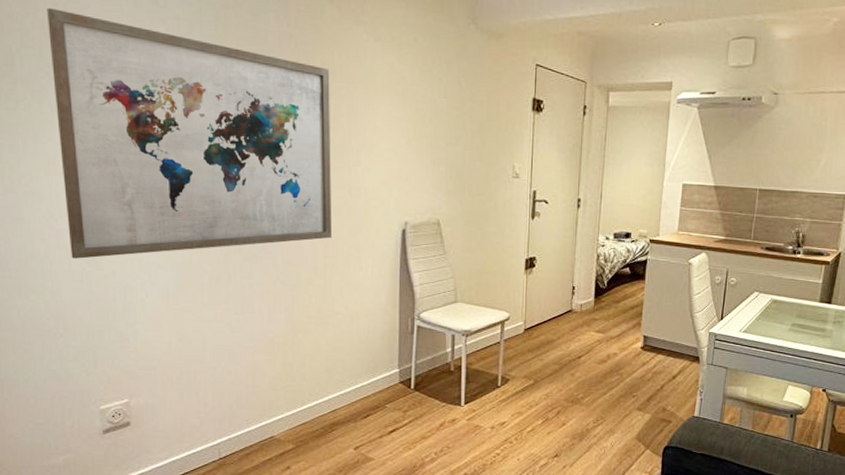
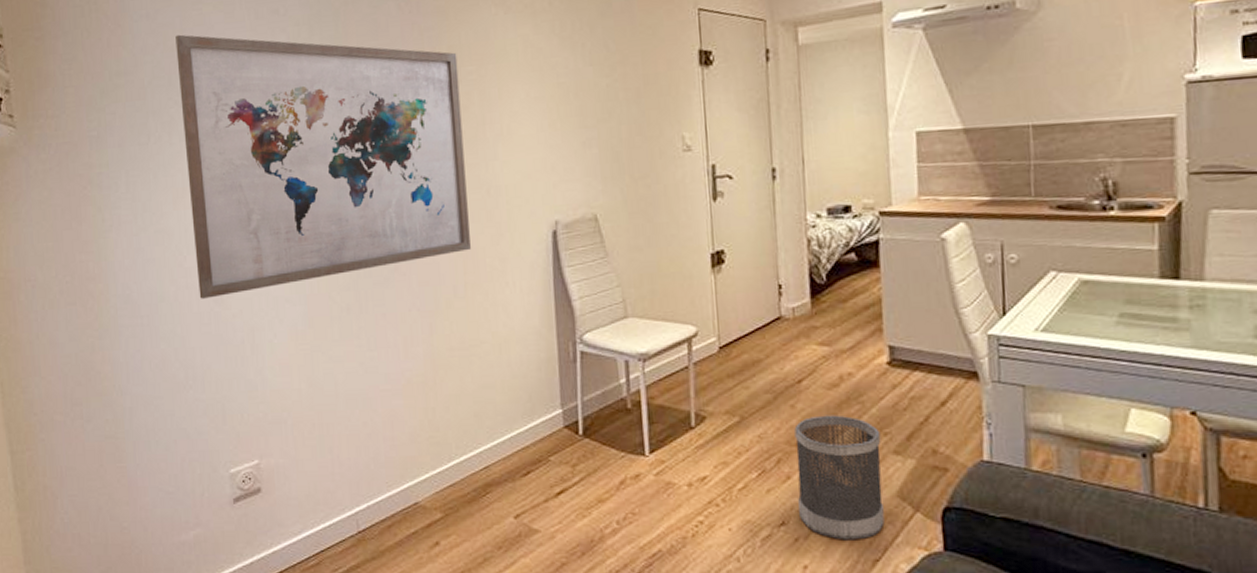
wastebasket: none [568,382,630,468] -> present [794,415,885,541]

